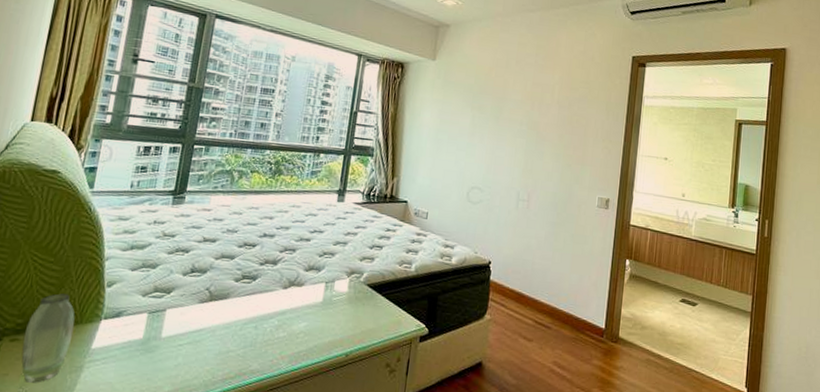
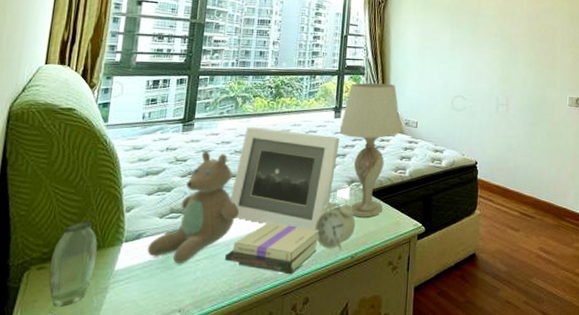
teddy bear: none [127,227,229,348] -> present [147,151,240,265]
books: none [209,310,313,369] -> present [225,222,320,275]
picture frame: none [219,204,342,323] -> present [230,127,340,230]
alarm clock: none [308,287,353,347] -> present [315,197,355,250]
table lamp: none [341,165,410,314] -> present [339,82,401,218]

